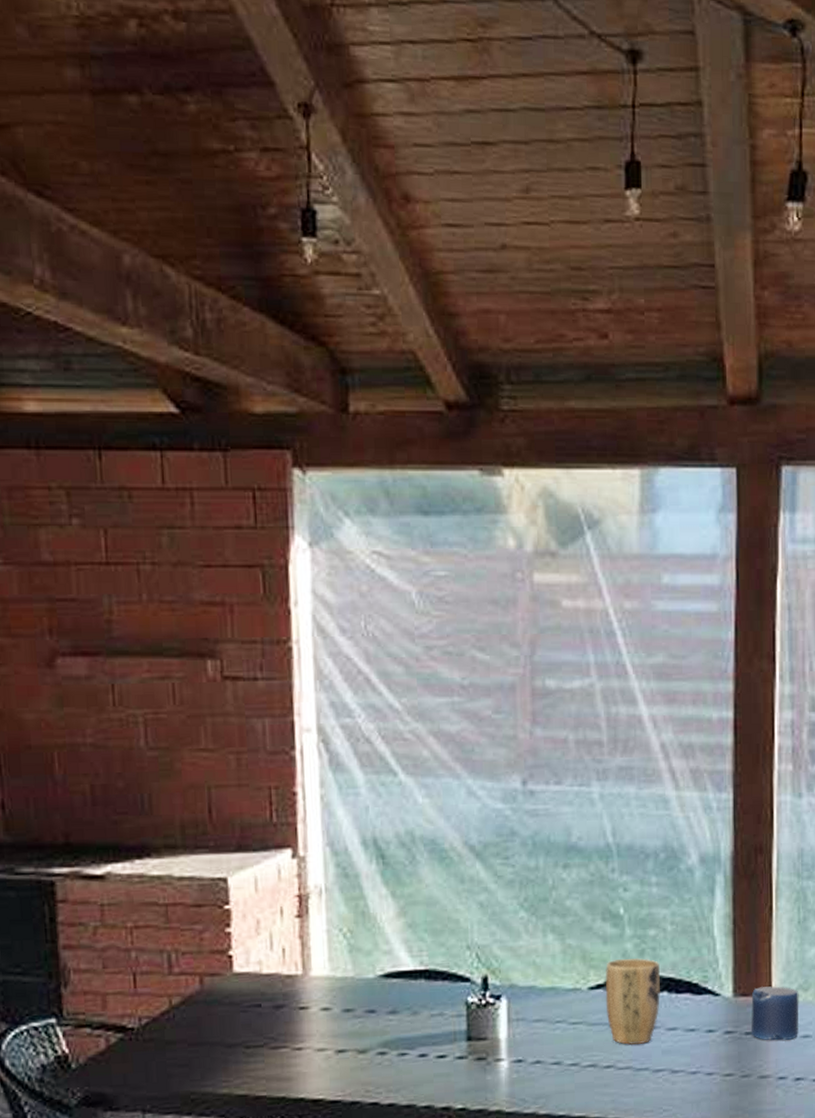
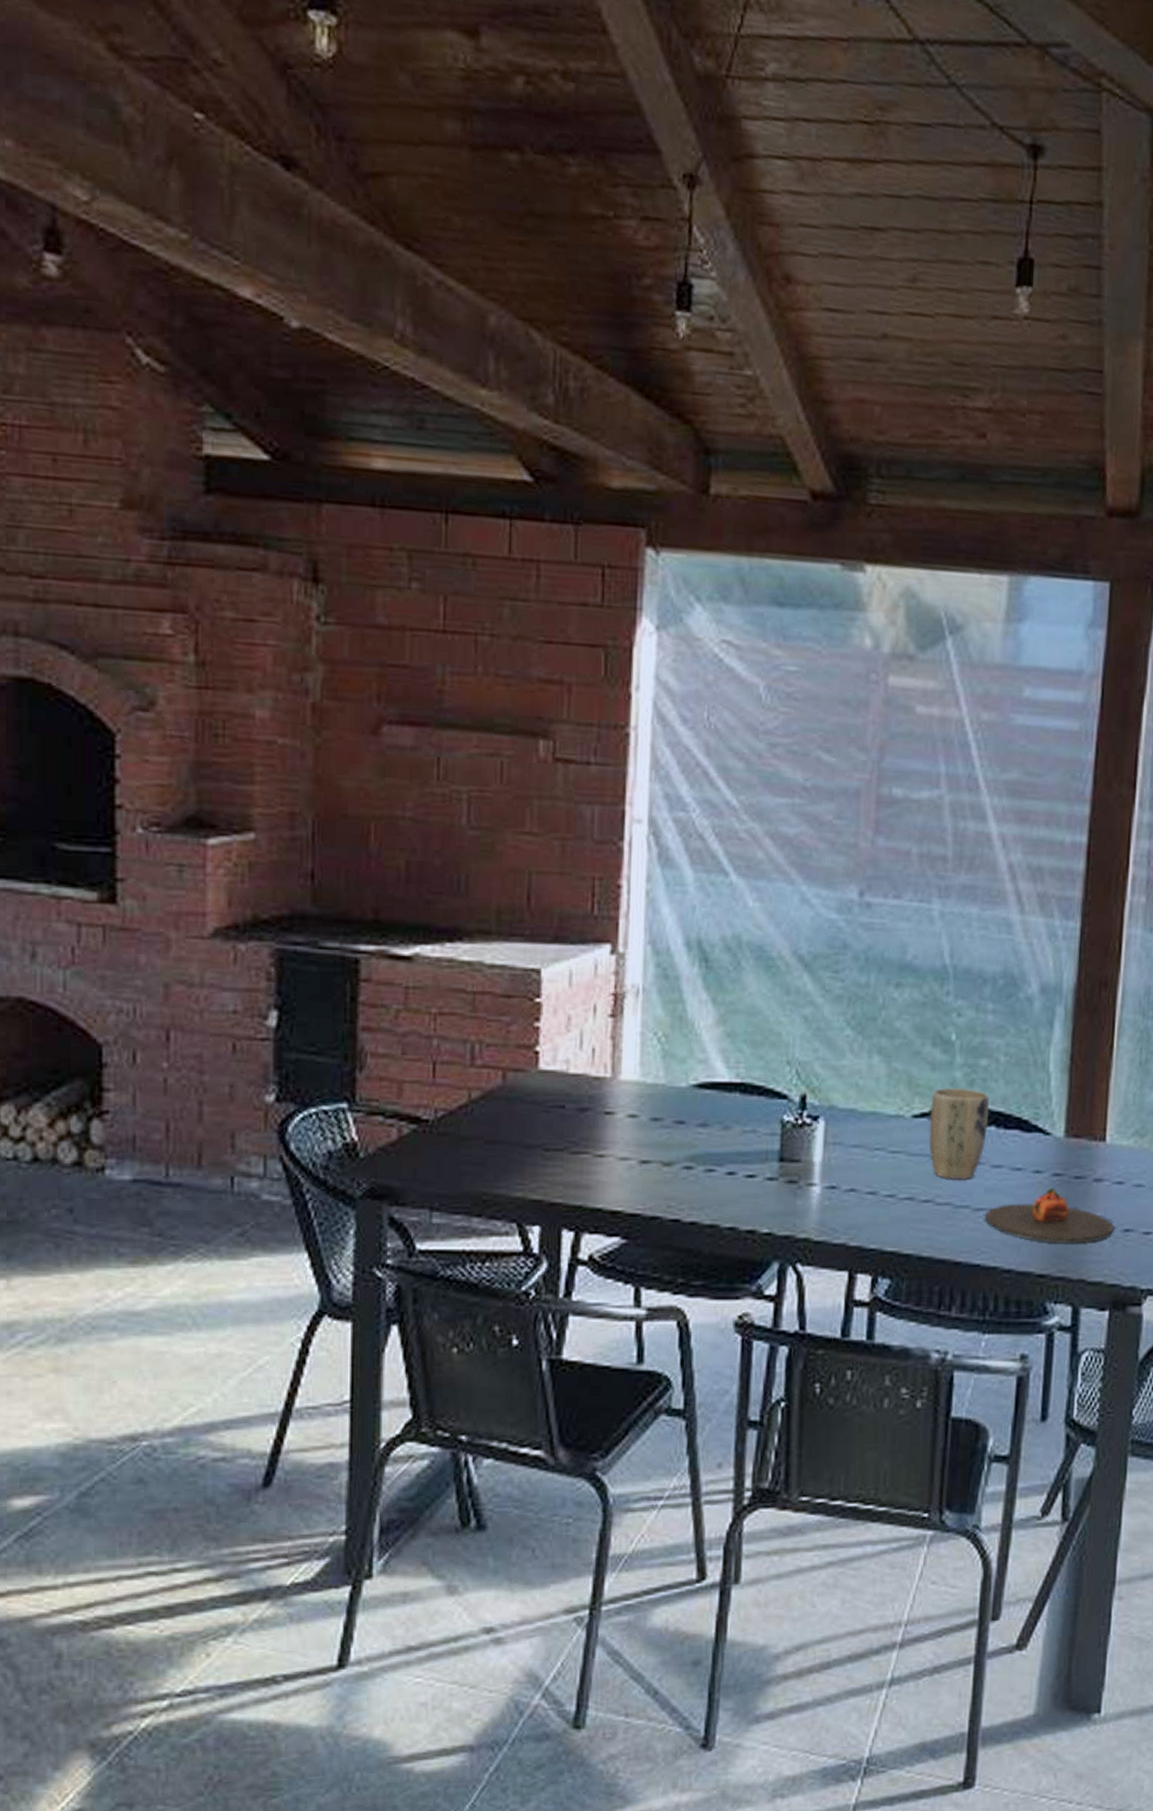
plate: none [664,1045,786,1097] -> present [985,1188,1115,1244]
candle: present [750,986,800,1041] -> none [1081,1129,1135,1188]

